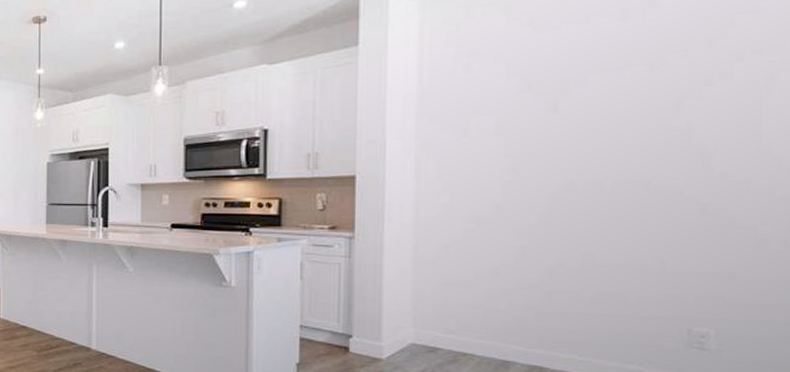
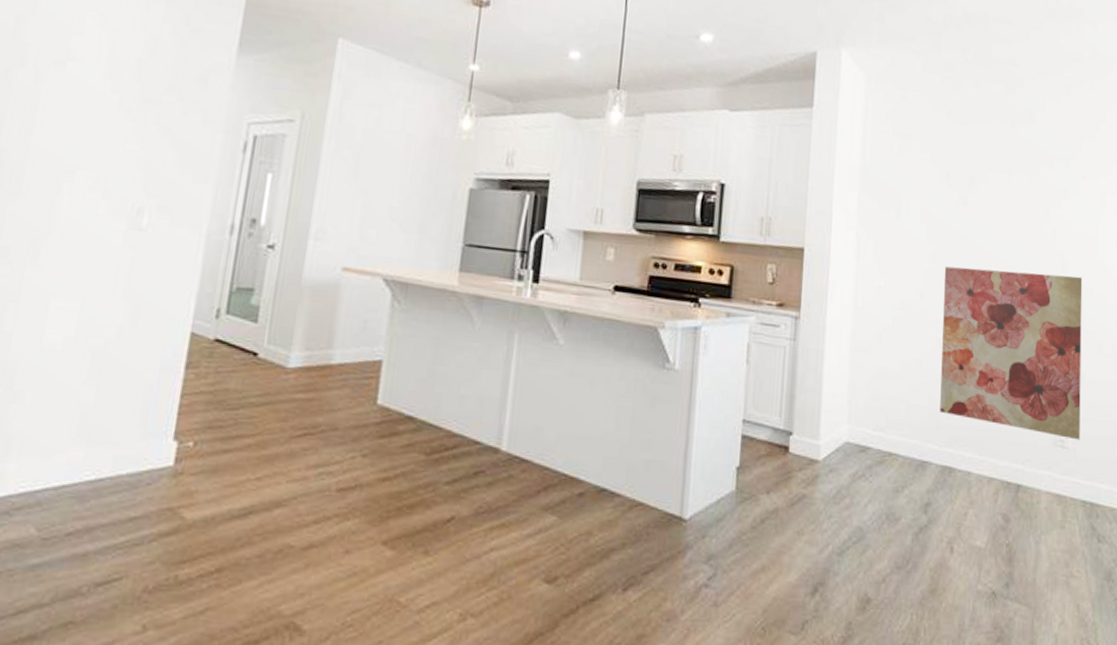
wall art: none [525,169,735,342] -> present [940,266,1083,440]

